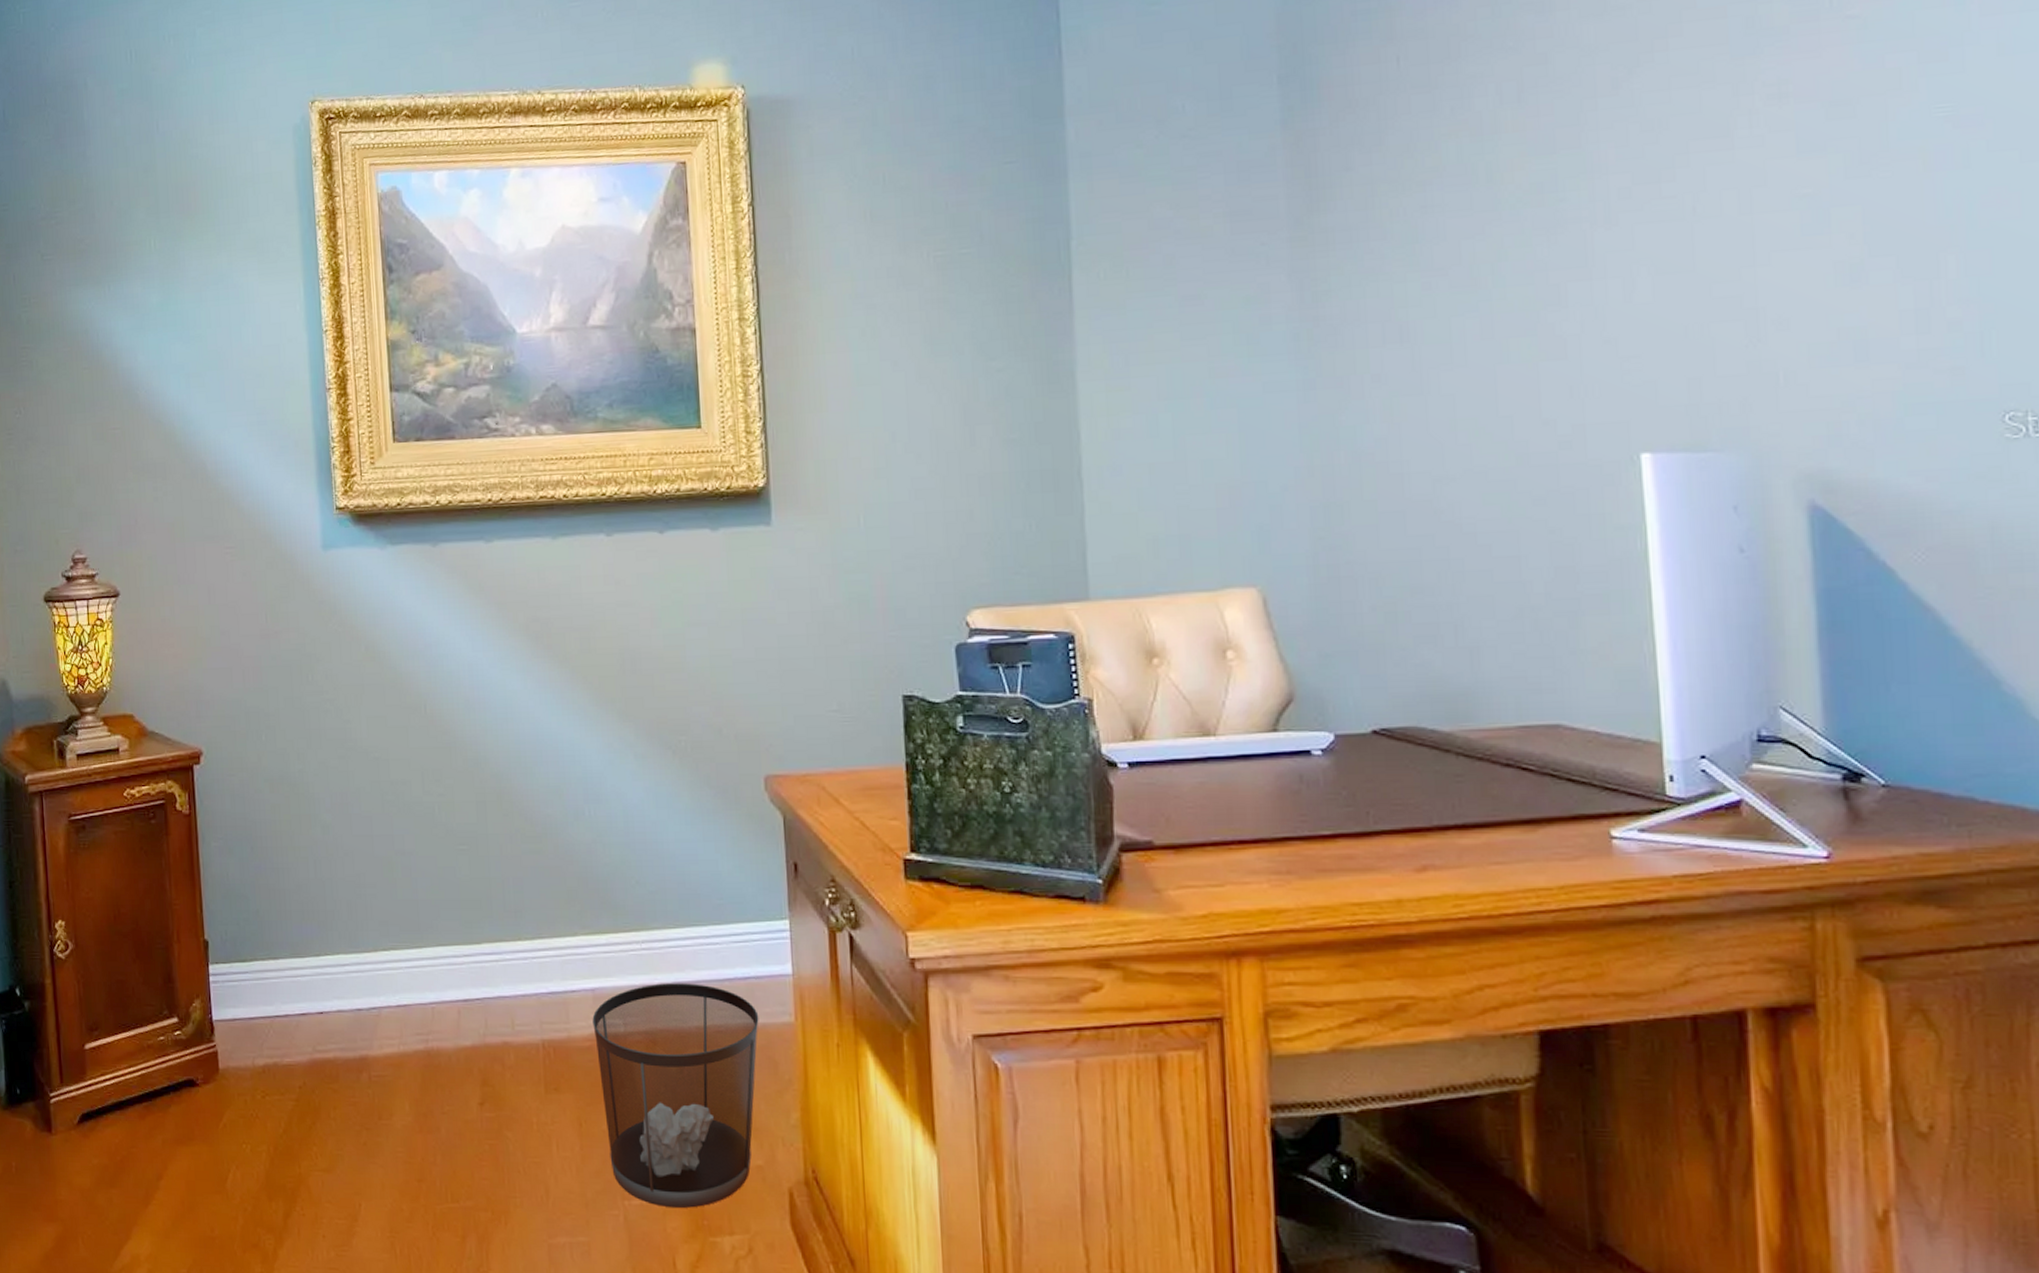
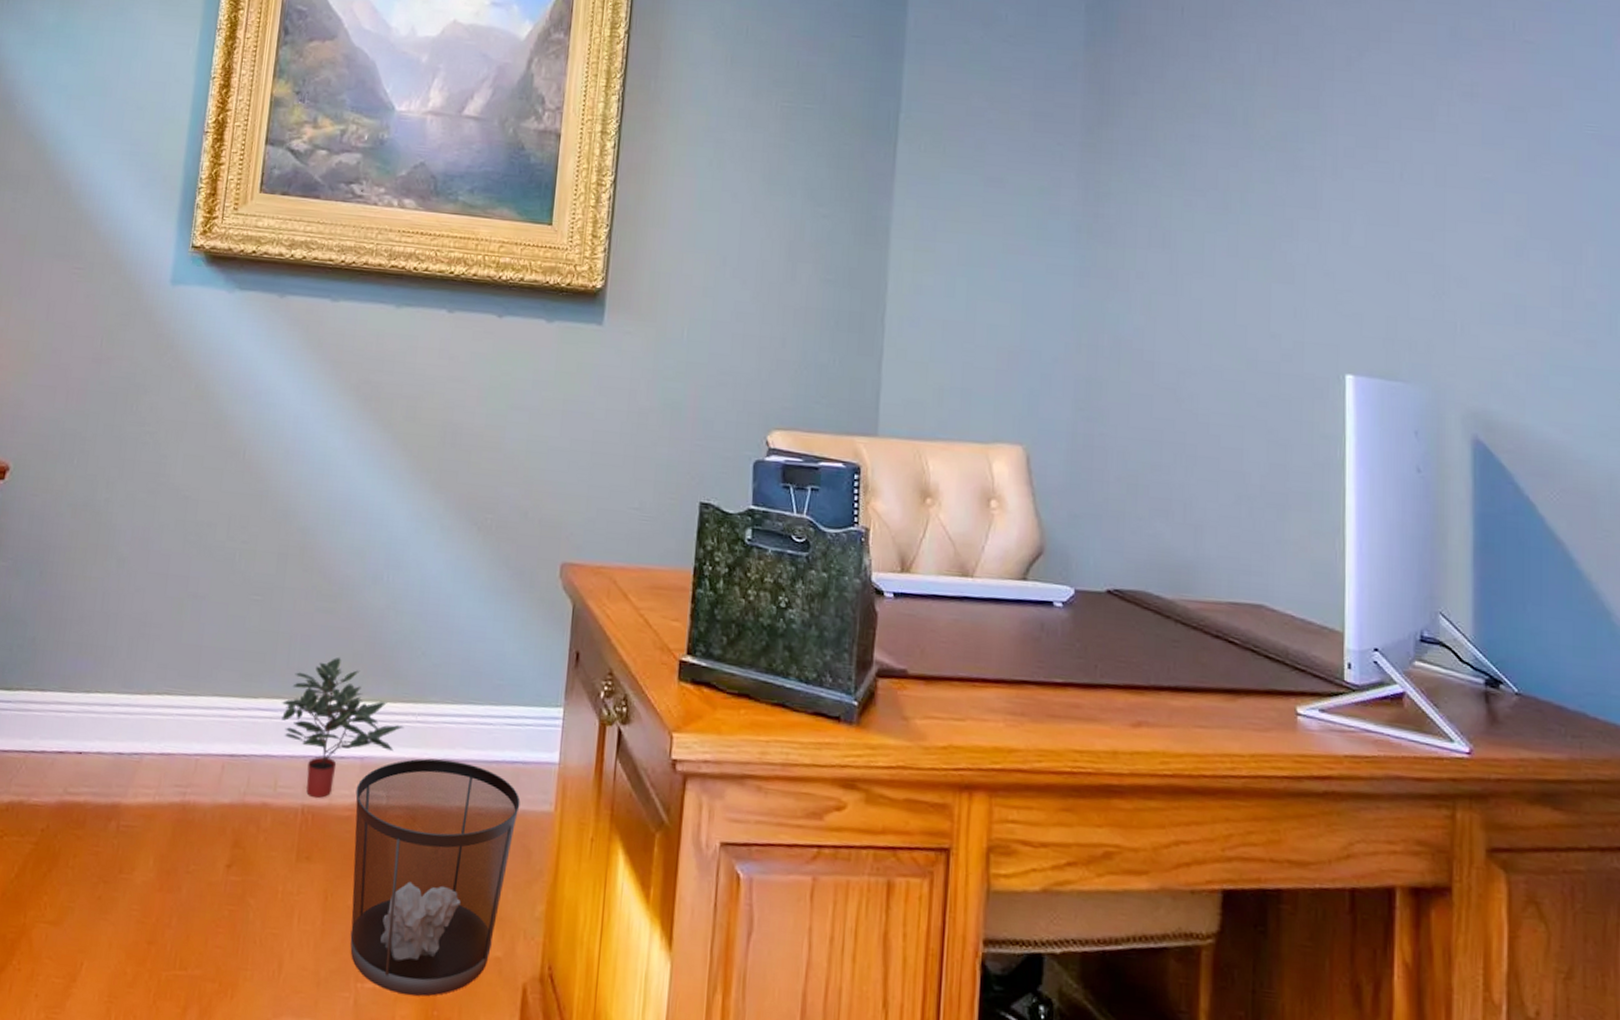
potted plant: none [505,895,630,1032] -> present [282,657,404,798]

